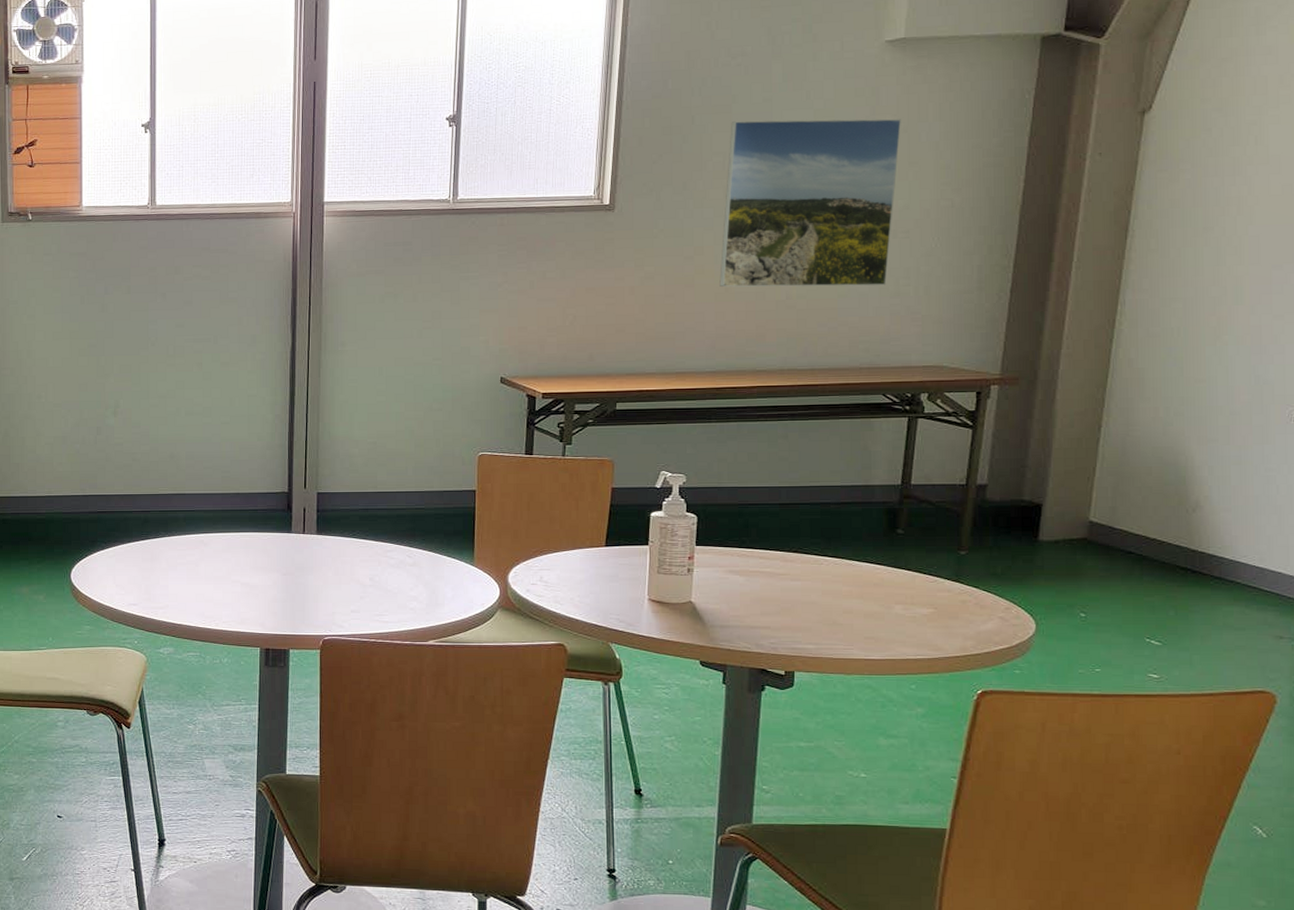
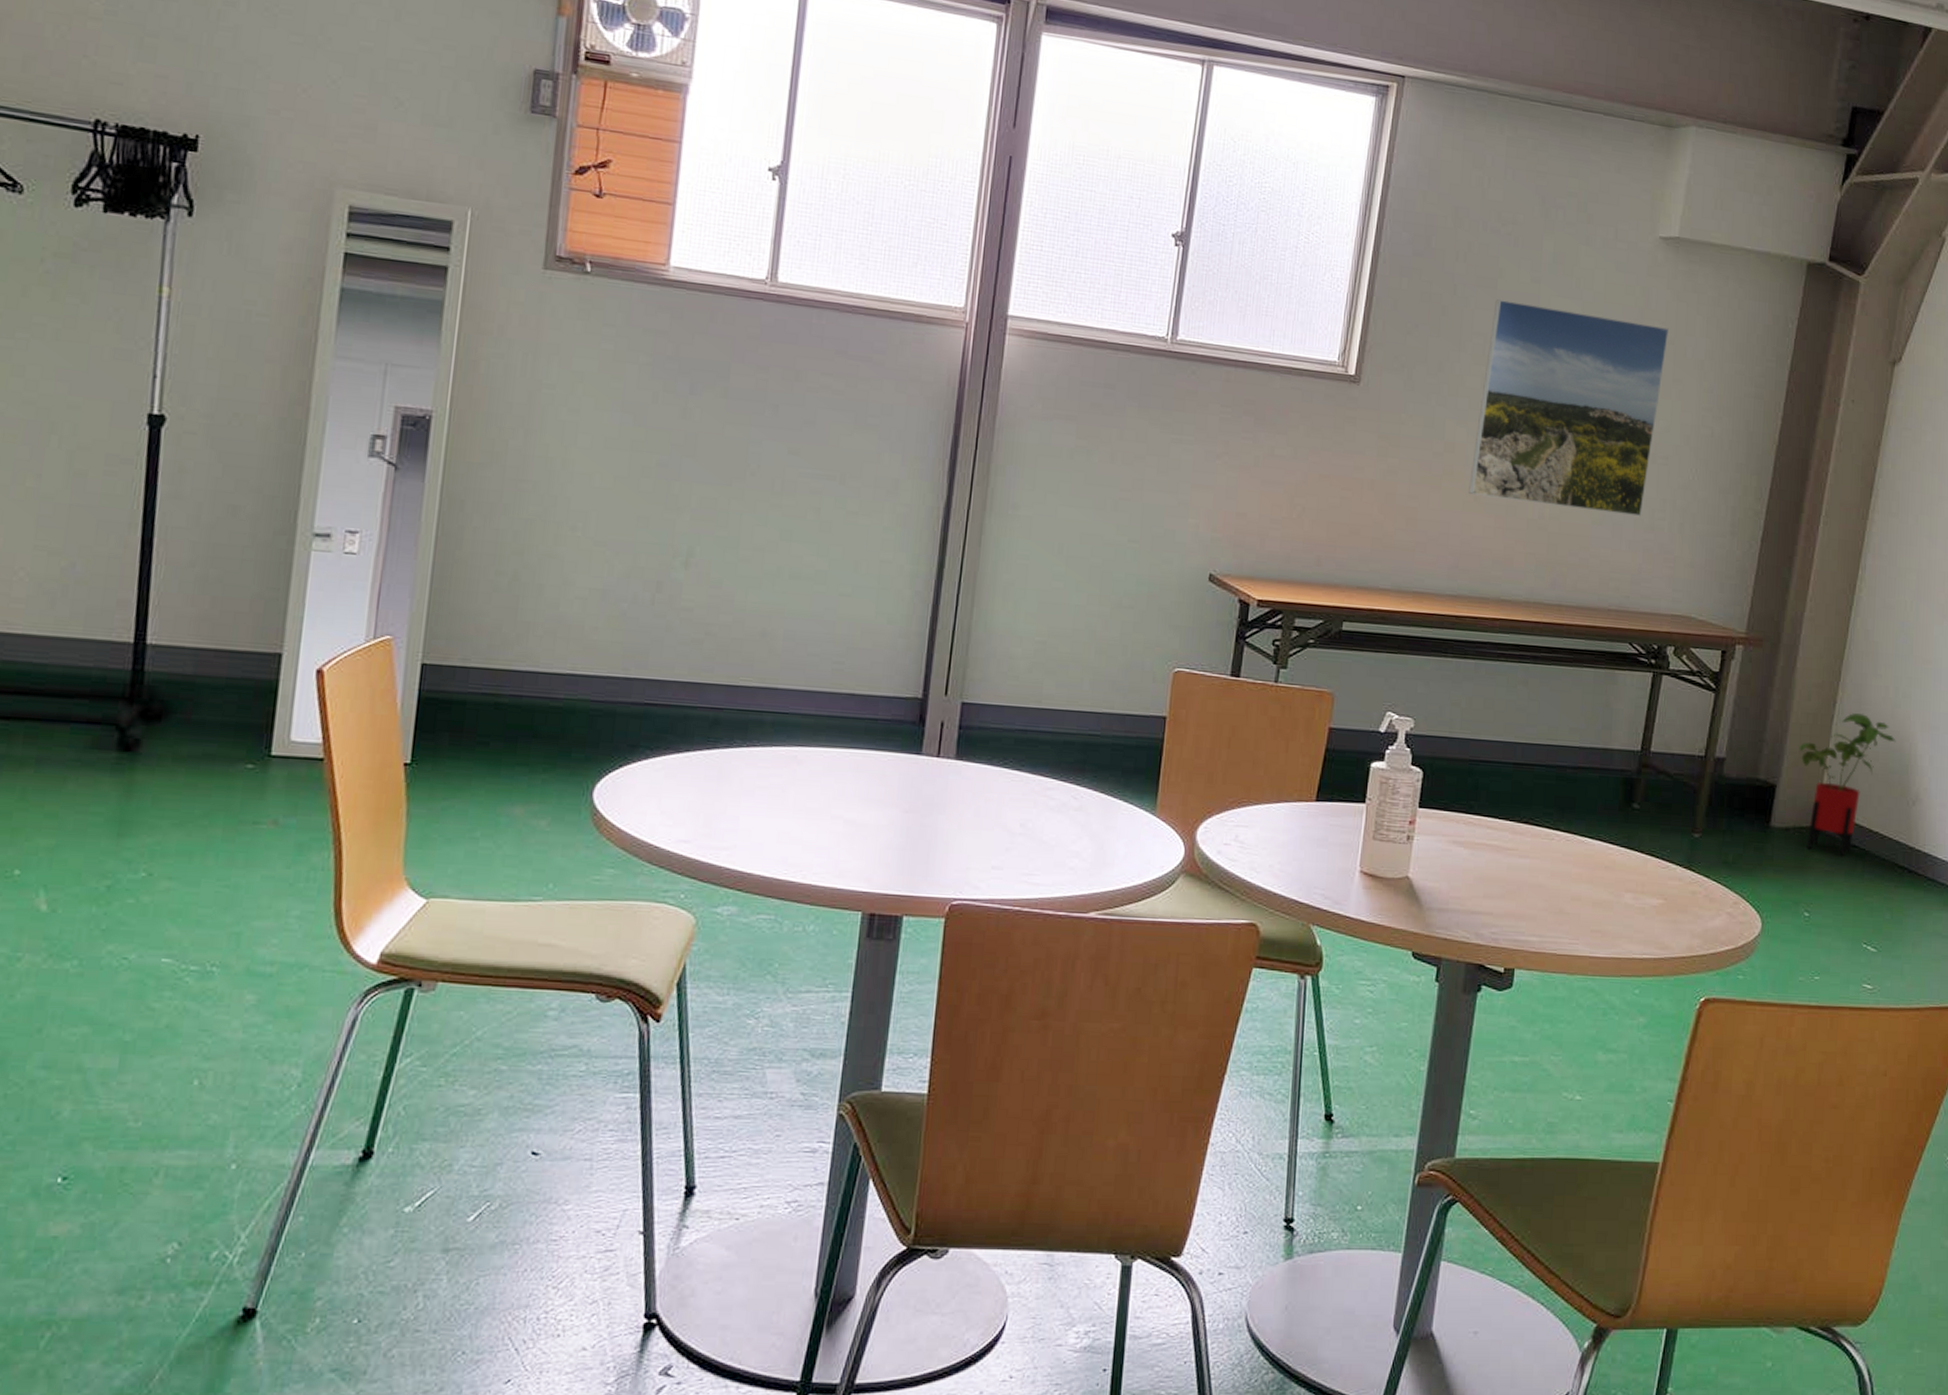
house plant: none [1064,434,1170,562] -> present [1799,713,1896,856]

